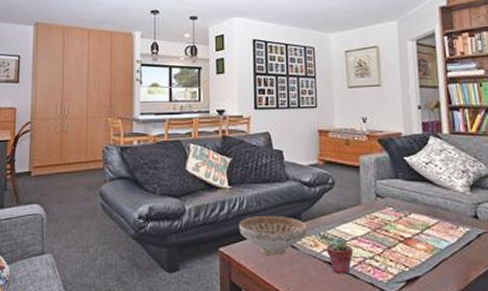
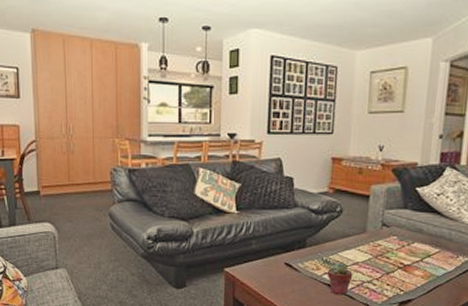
decorative bowl: present [239,215,308,256] -> none [244,239,311,277]

